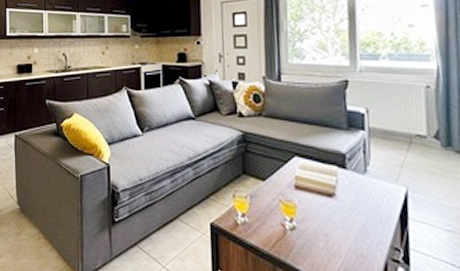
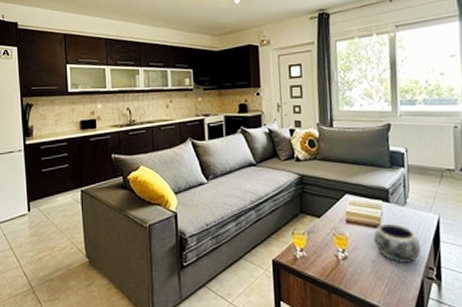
decorative bowl: none [327,192,385,241] -> present [373,223,422,263]

